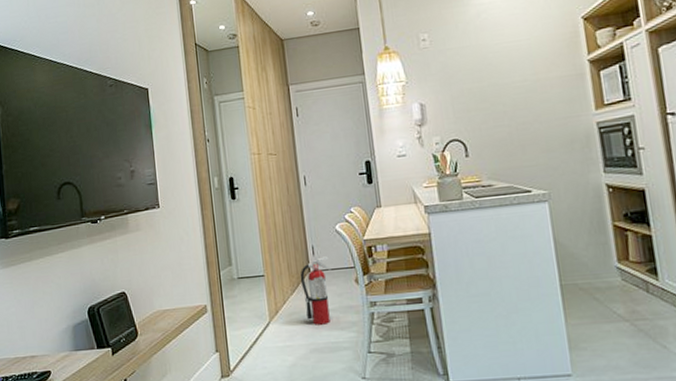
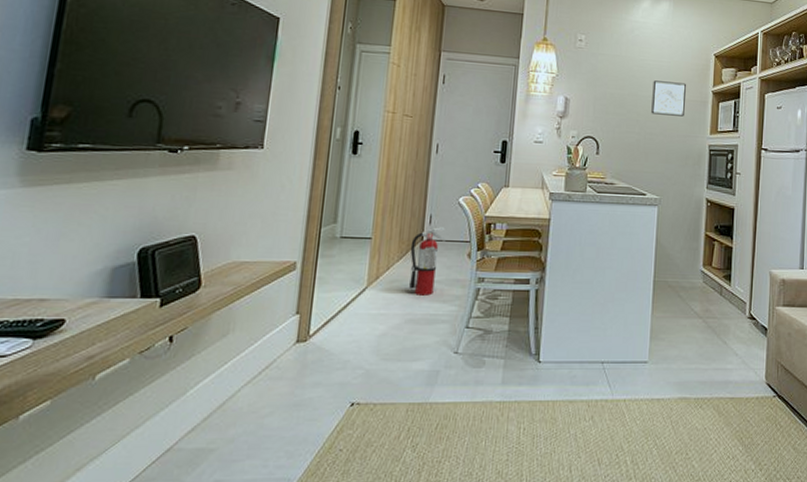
wall art: none [514,58,559,101] -> present [651,80,686,117]

